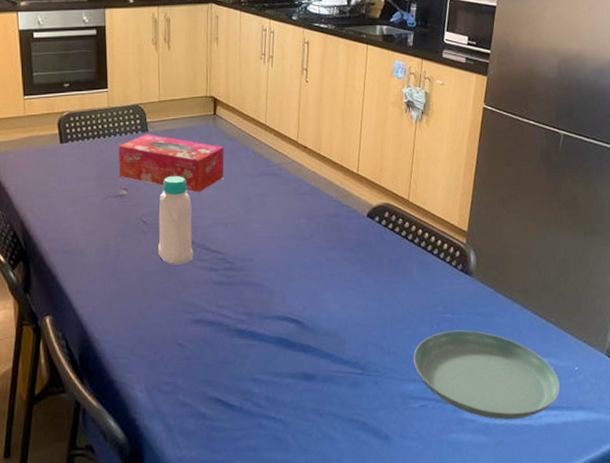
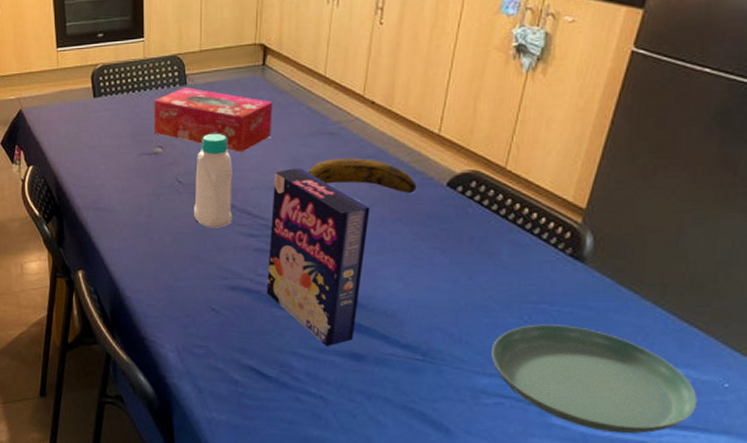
cereal box: none [227,205,310,370] -> present [266,168,370,346]
banana: none [257,195,345,224] -> present [308,158,417,193]

